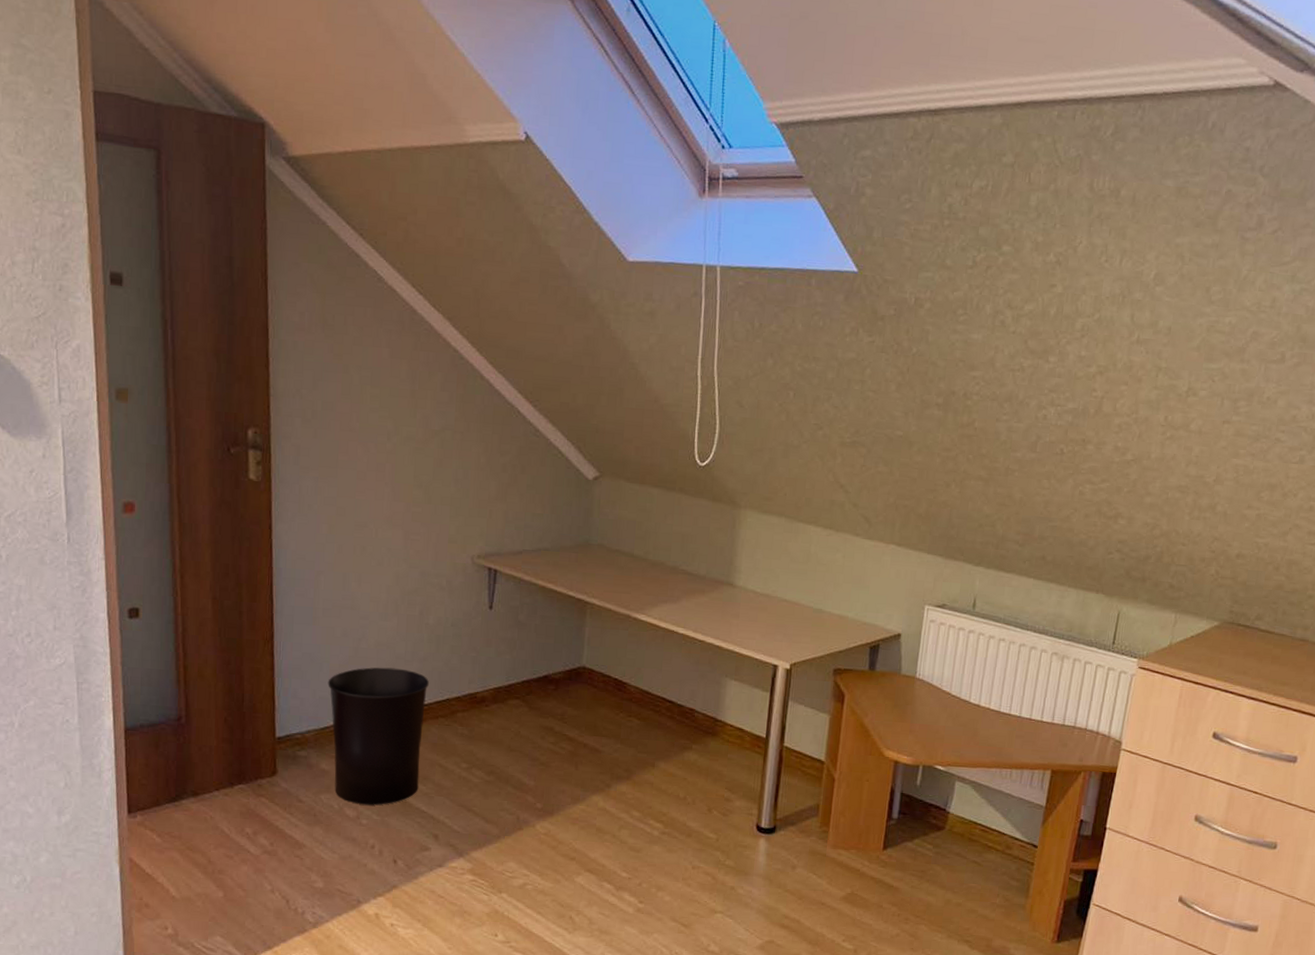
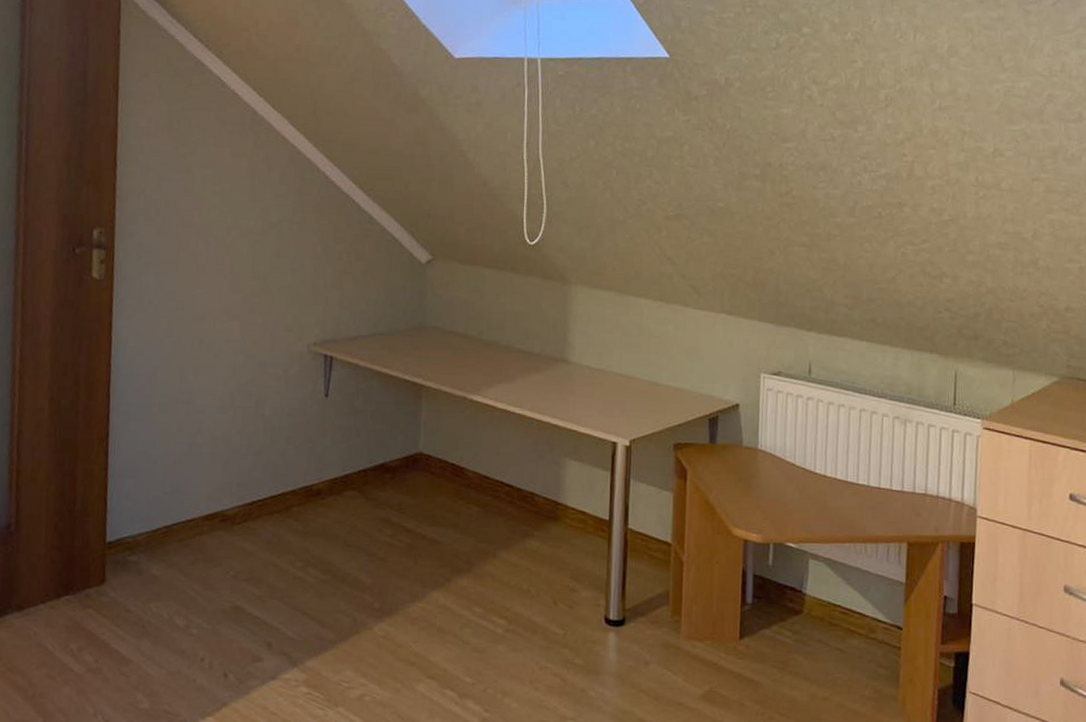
waste bin: present [327,667,429,805] -> none [161,462,264,612]

